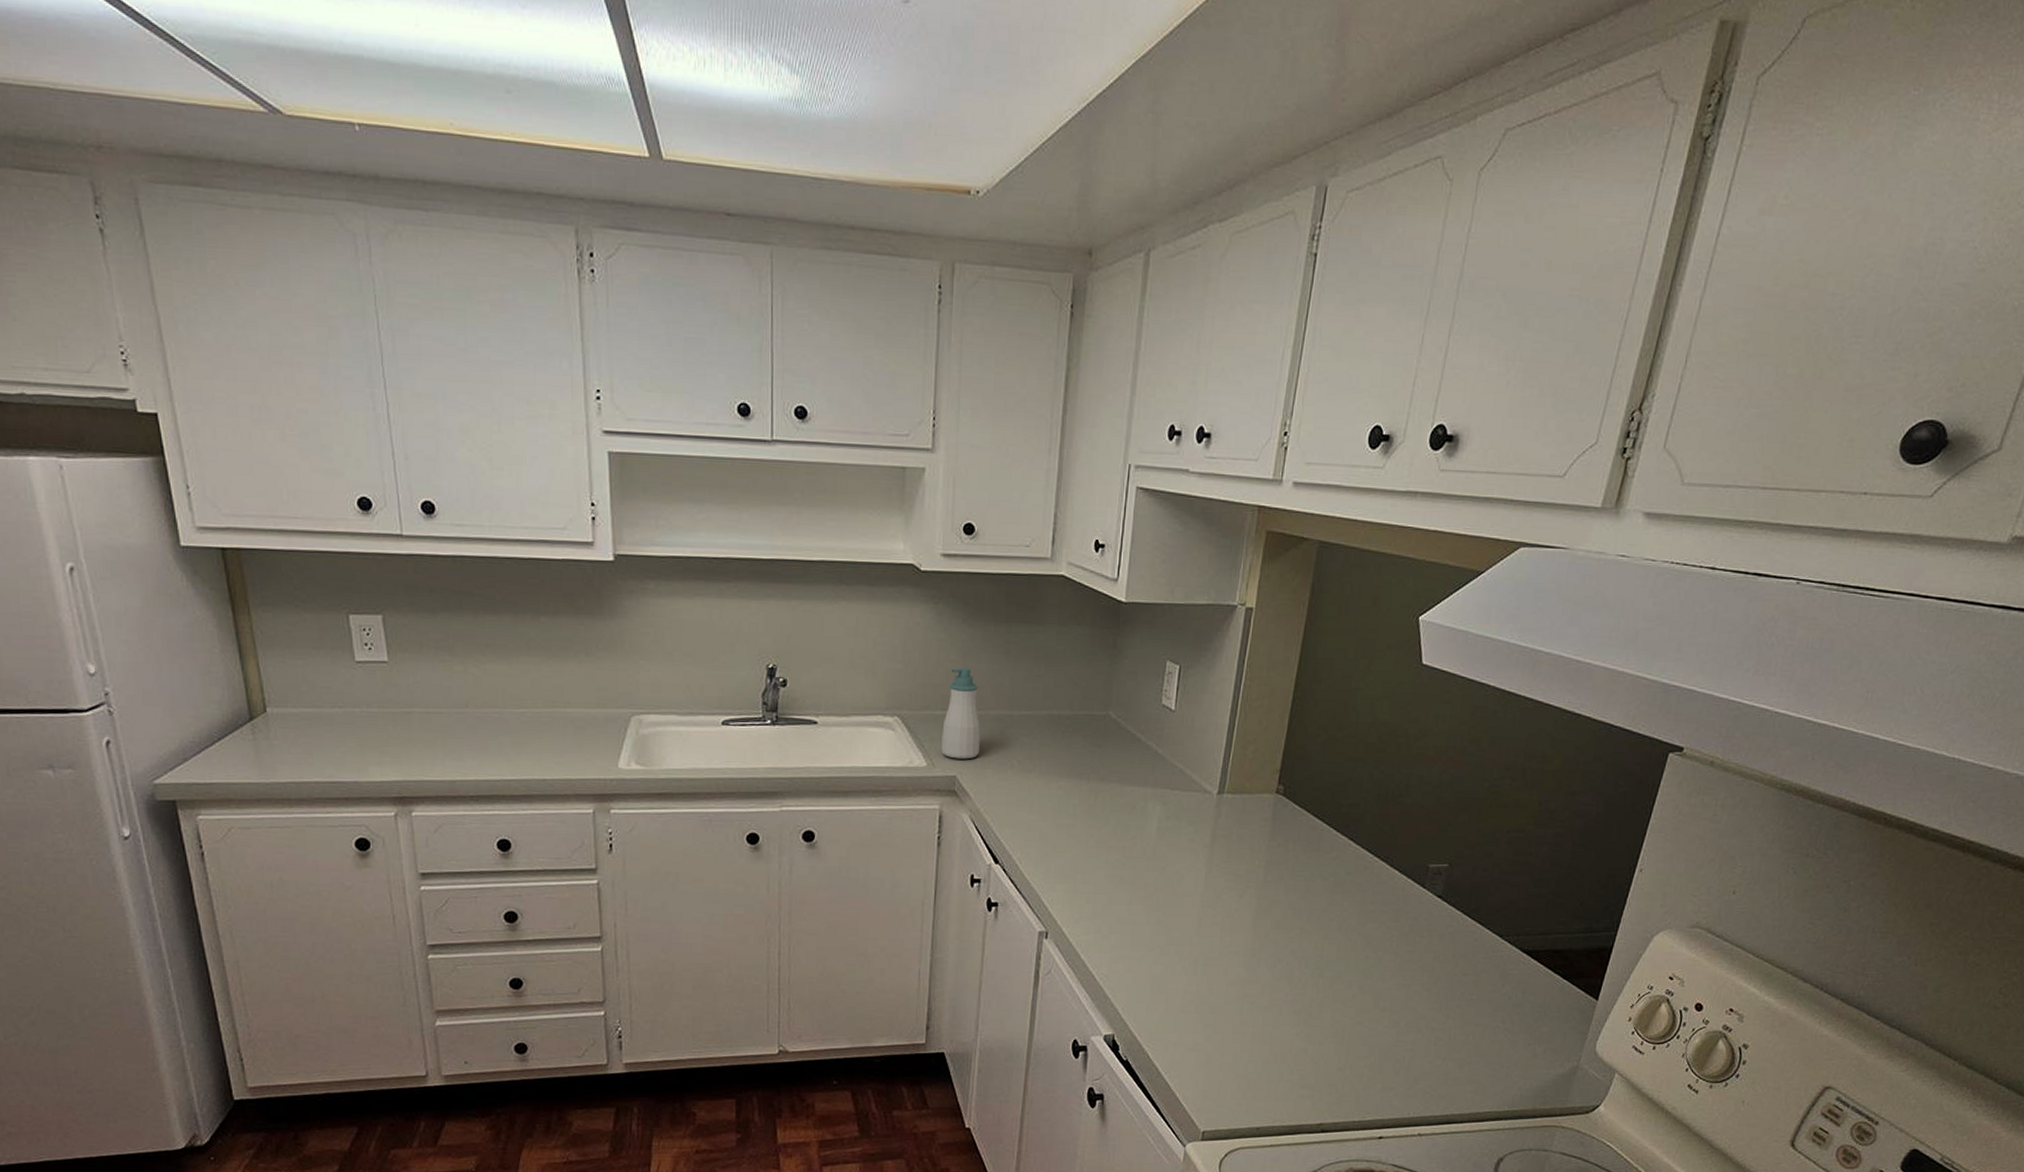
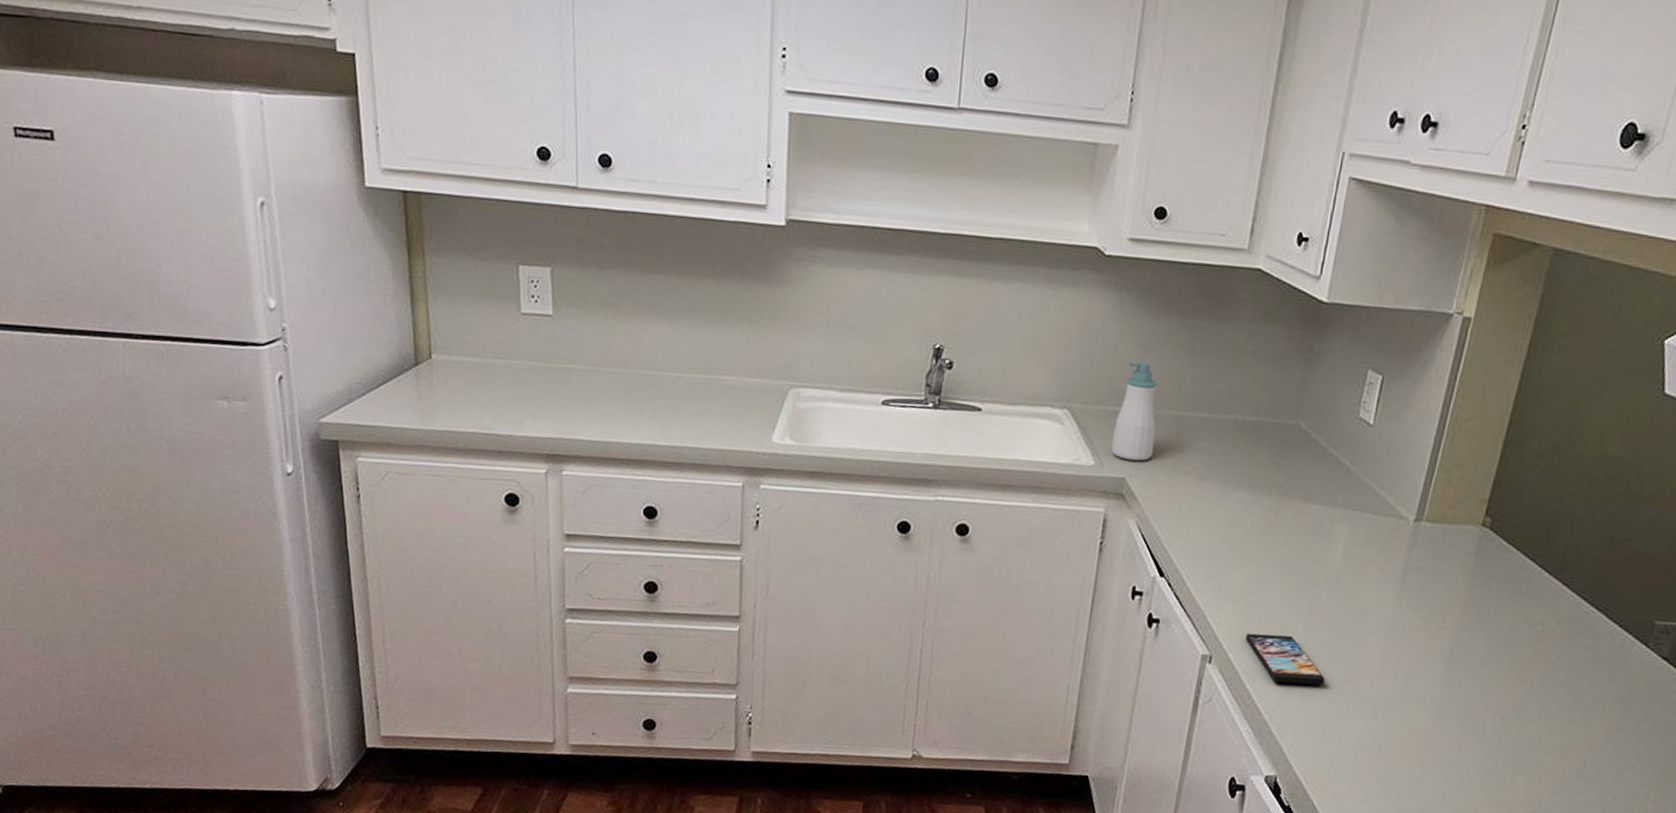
smartphone: none [1077,906,1150,950] -> present [1246,633,1325,686]

